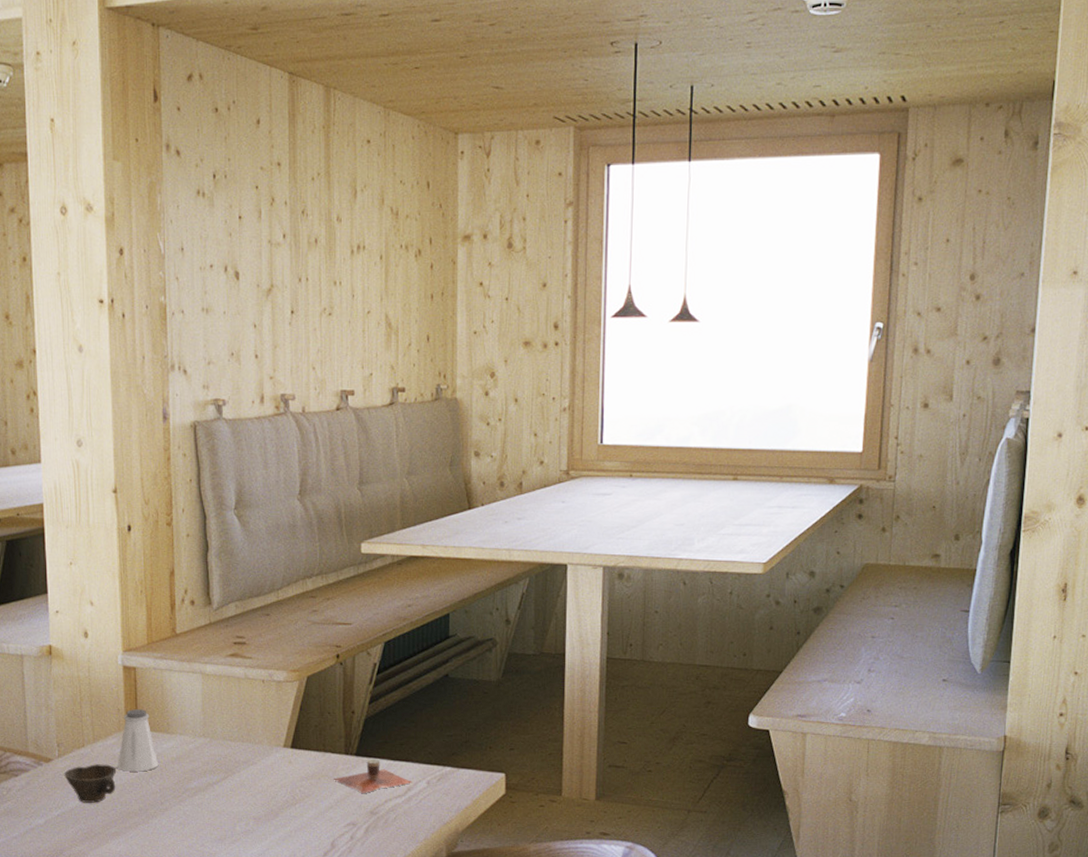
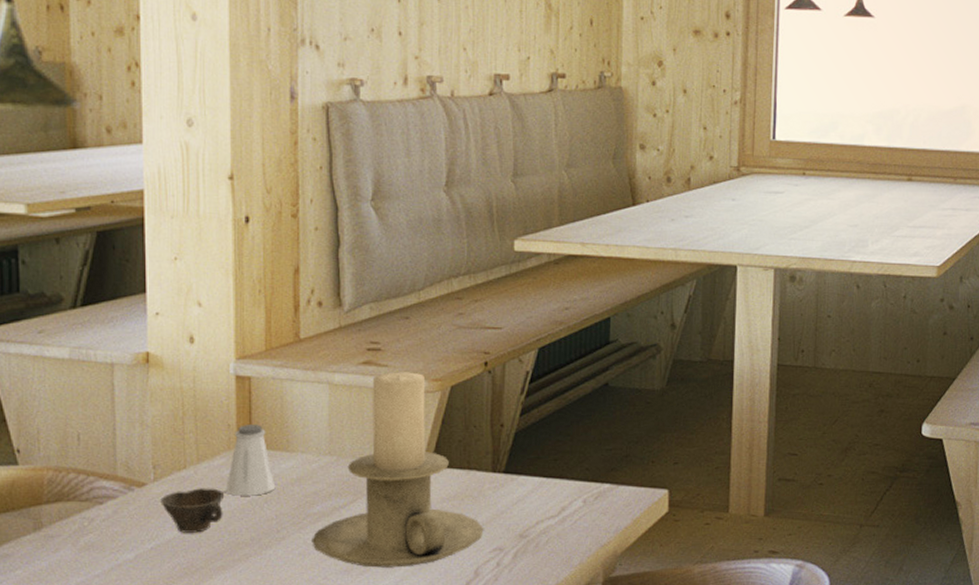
candle holder: none [190,663,339,838] -> present [312,372,484,568]
cup: present [333,759,412,793] -> none [478,476,567,514]

